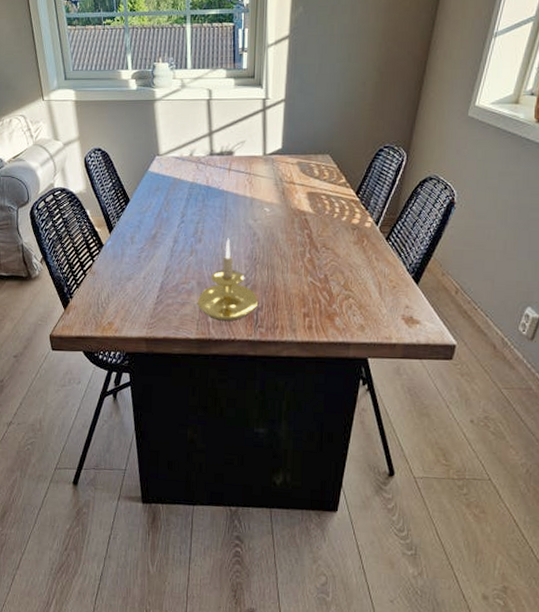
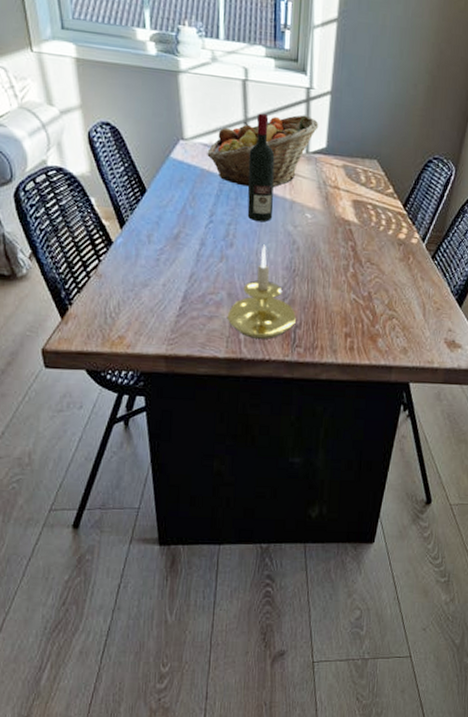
fruit basket: none [178,122,275,189] -> present [207,115,319,187]
wine bottle: none [213,125,236,219] -> present [247,113,275,222]

